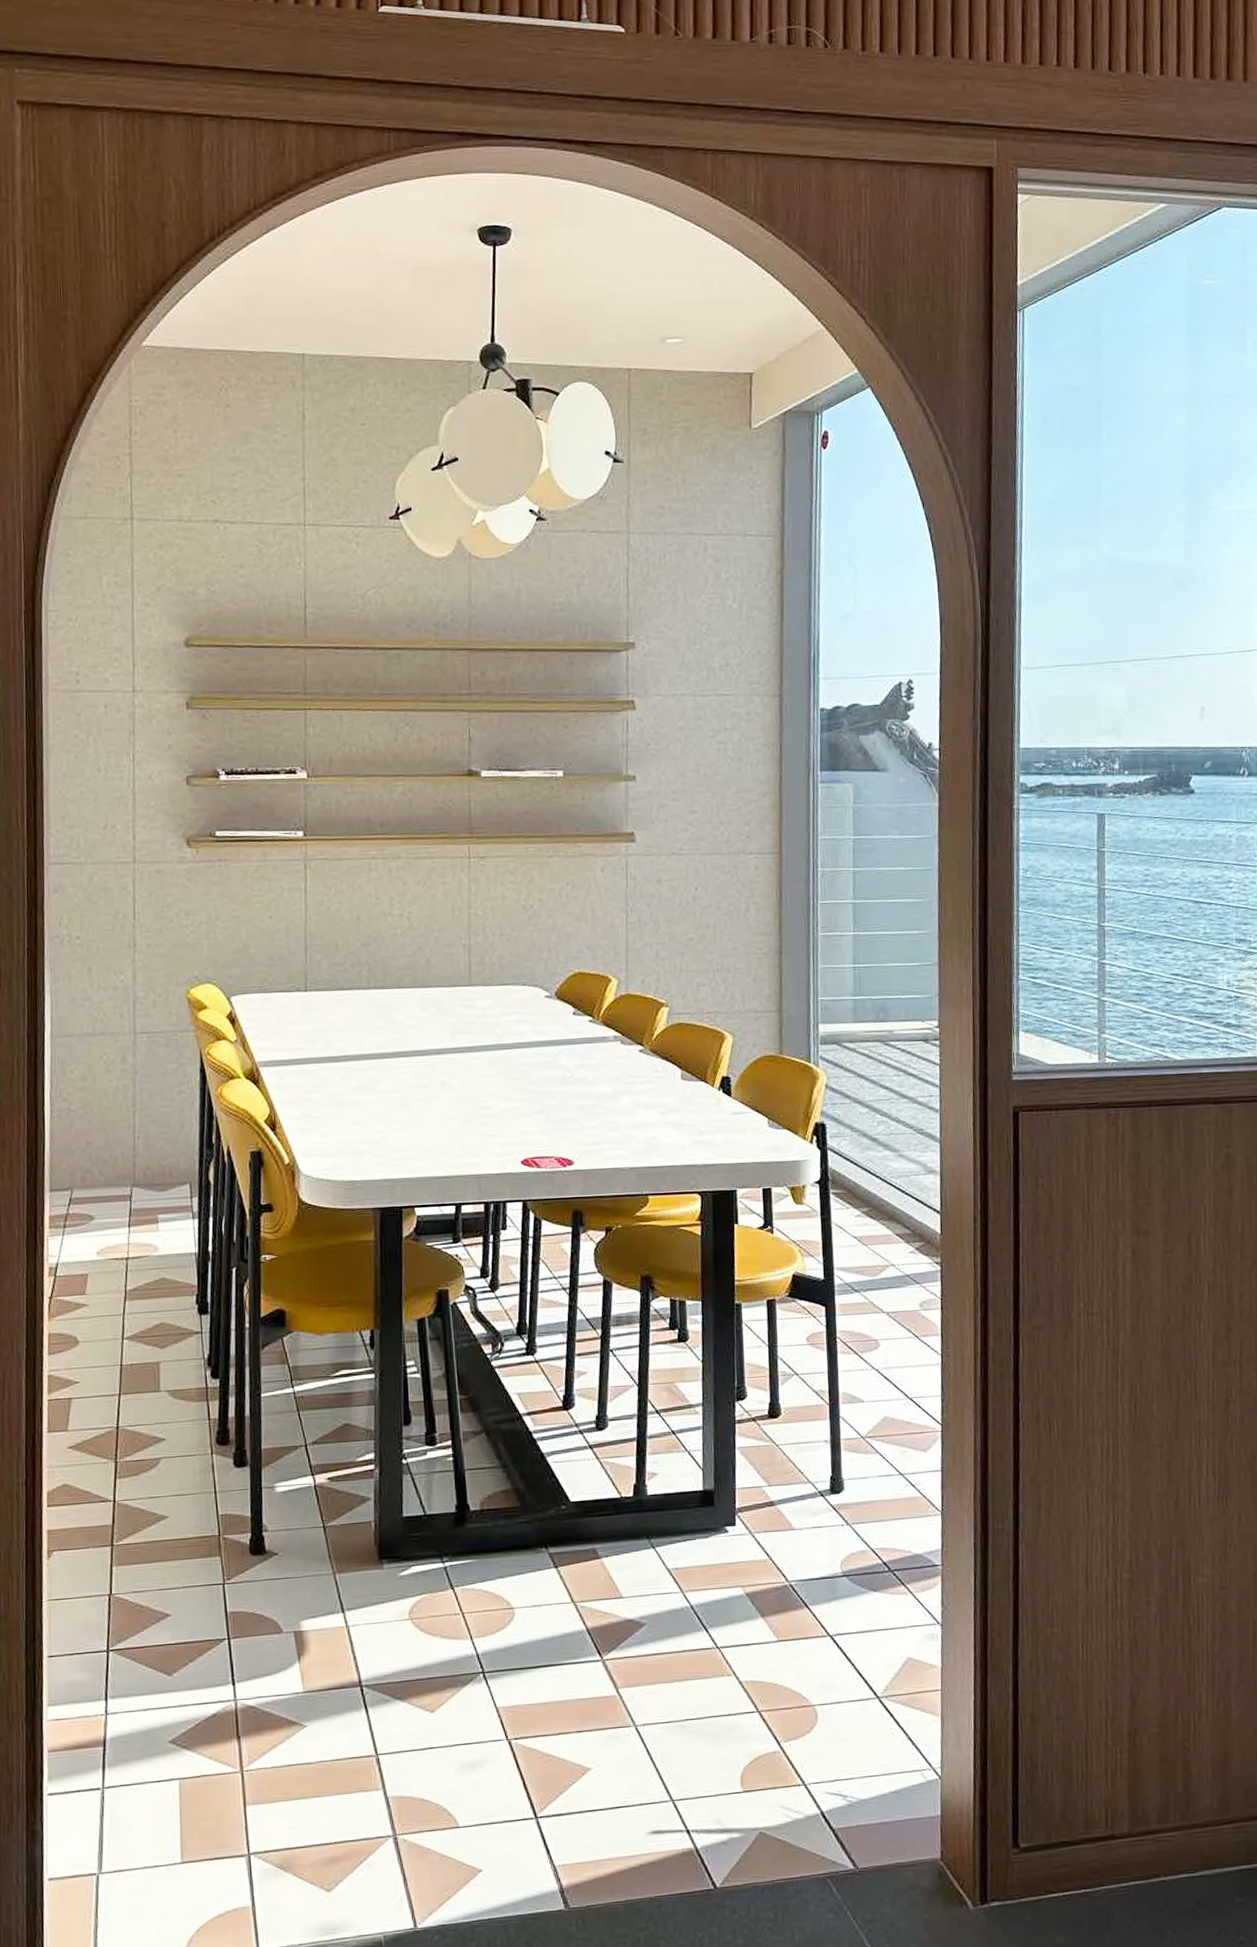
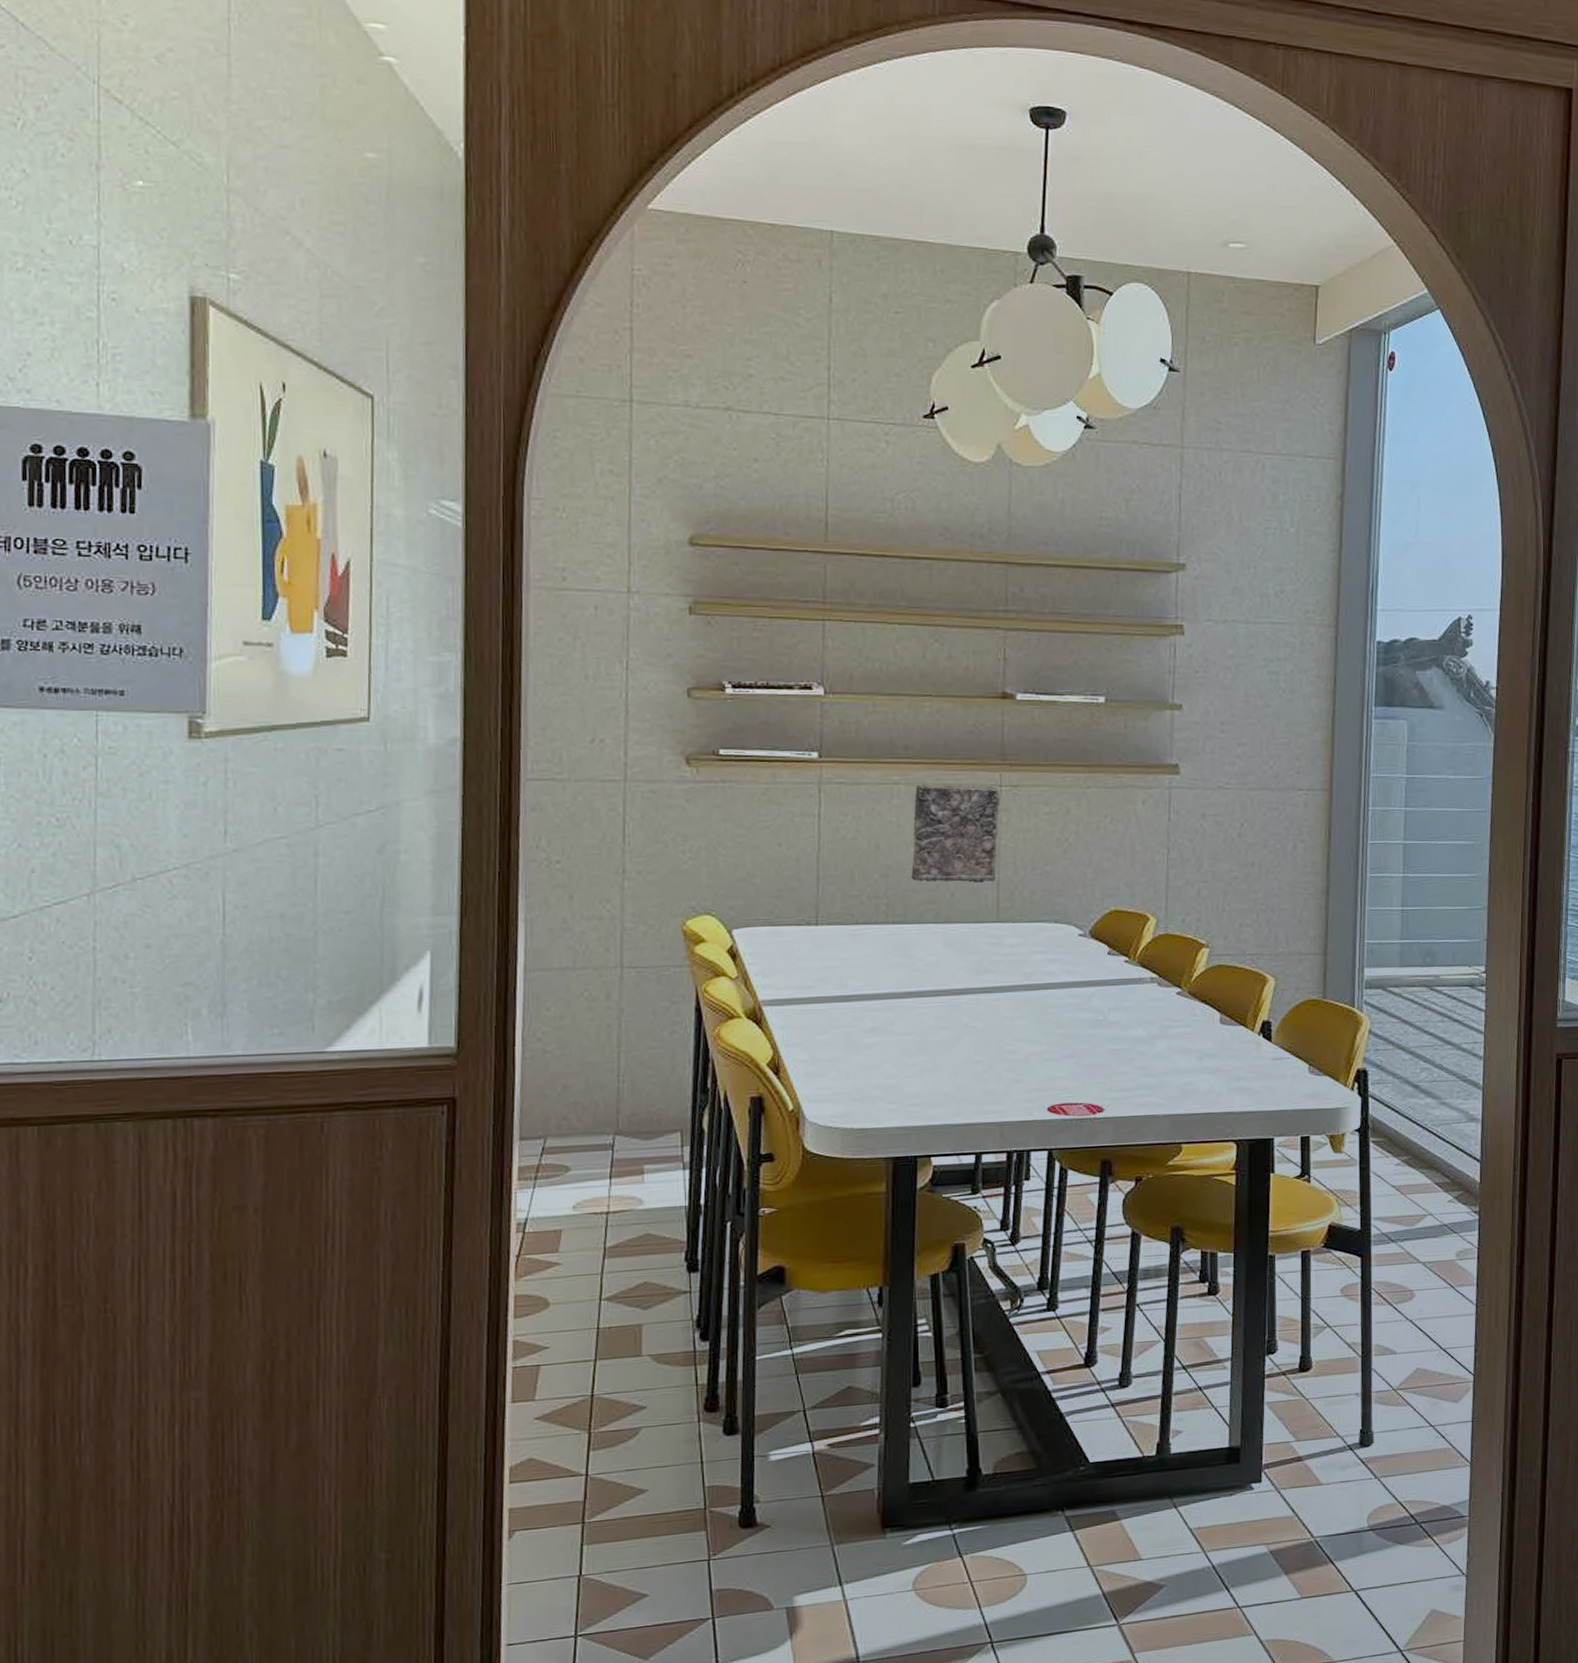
relief panel: none [390,858,469,949] -> present [911,784,1000,883]

